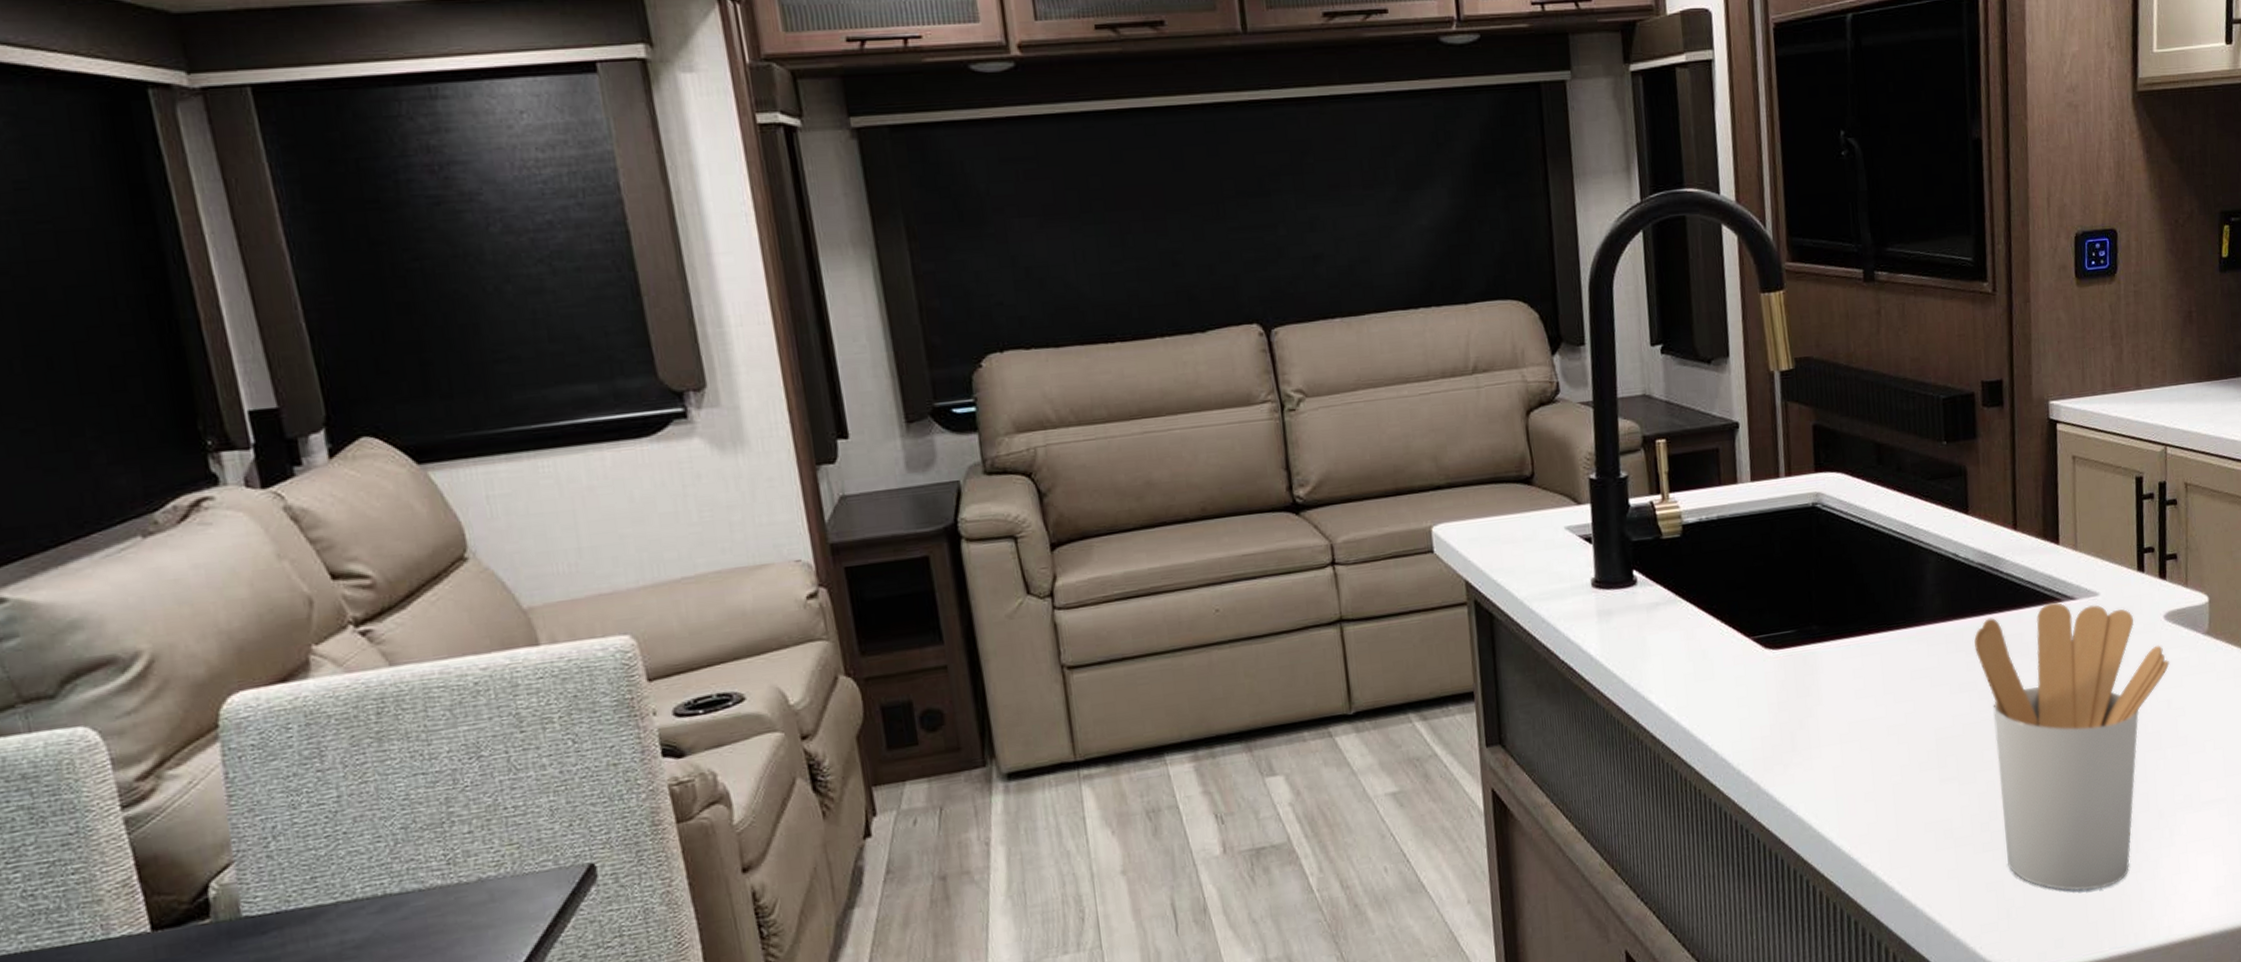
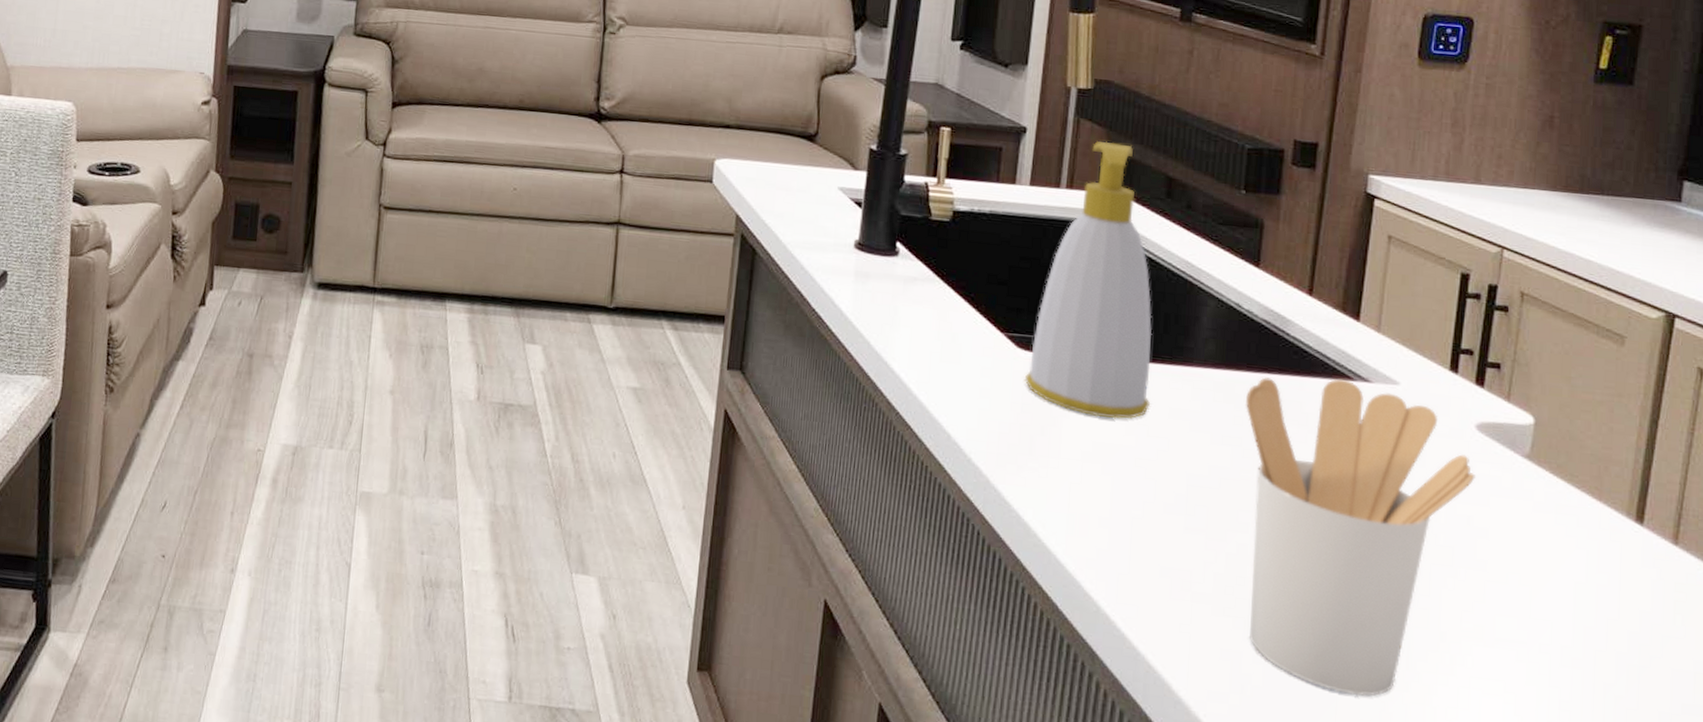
soap bottle: none [1777,418,1893,698] -> present [1025,141,1152,419]

